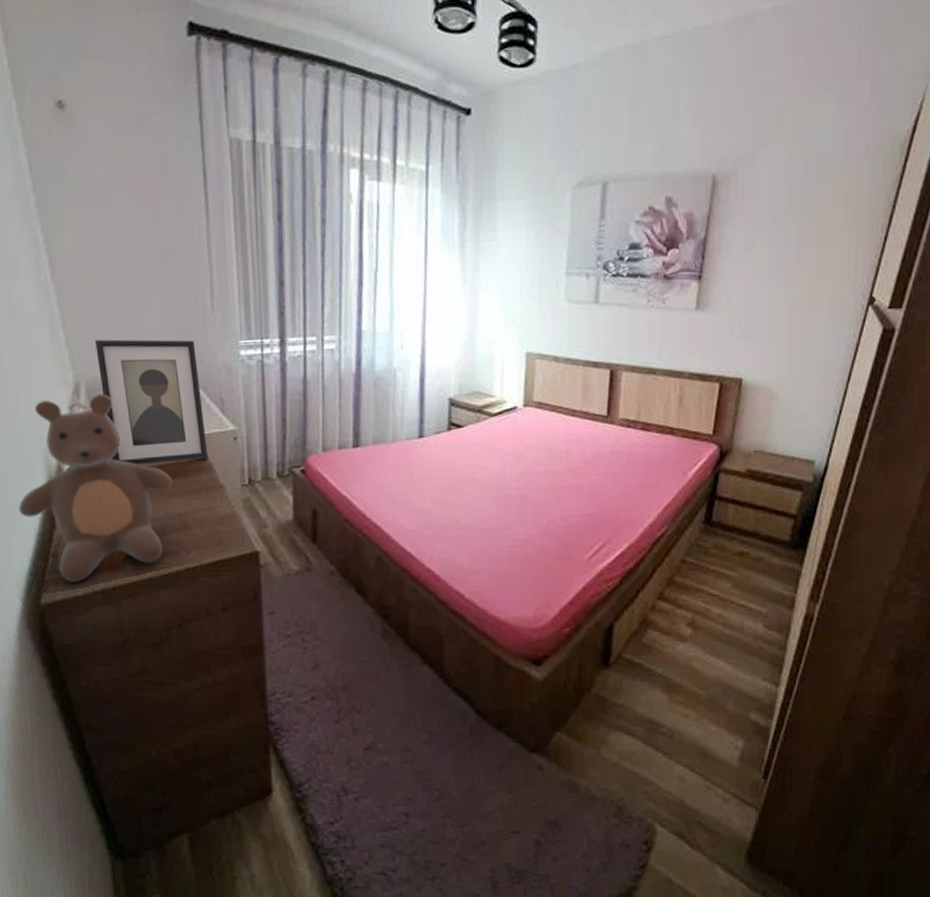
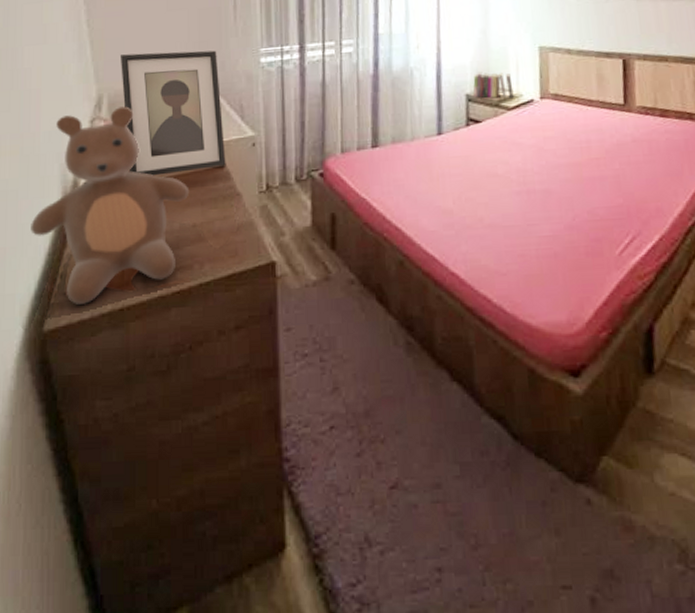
books: none [456,376,497,405] -> present [473,72,514,99]

